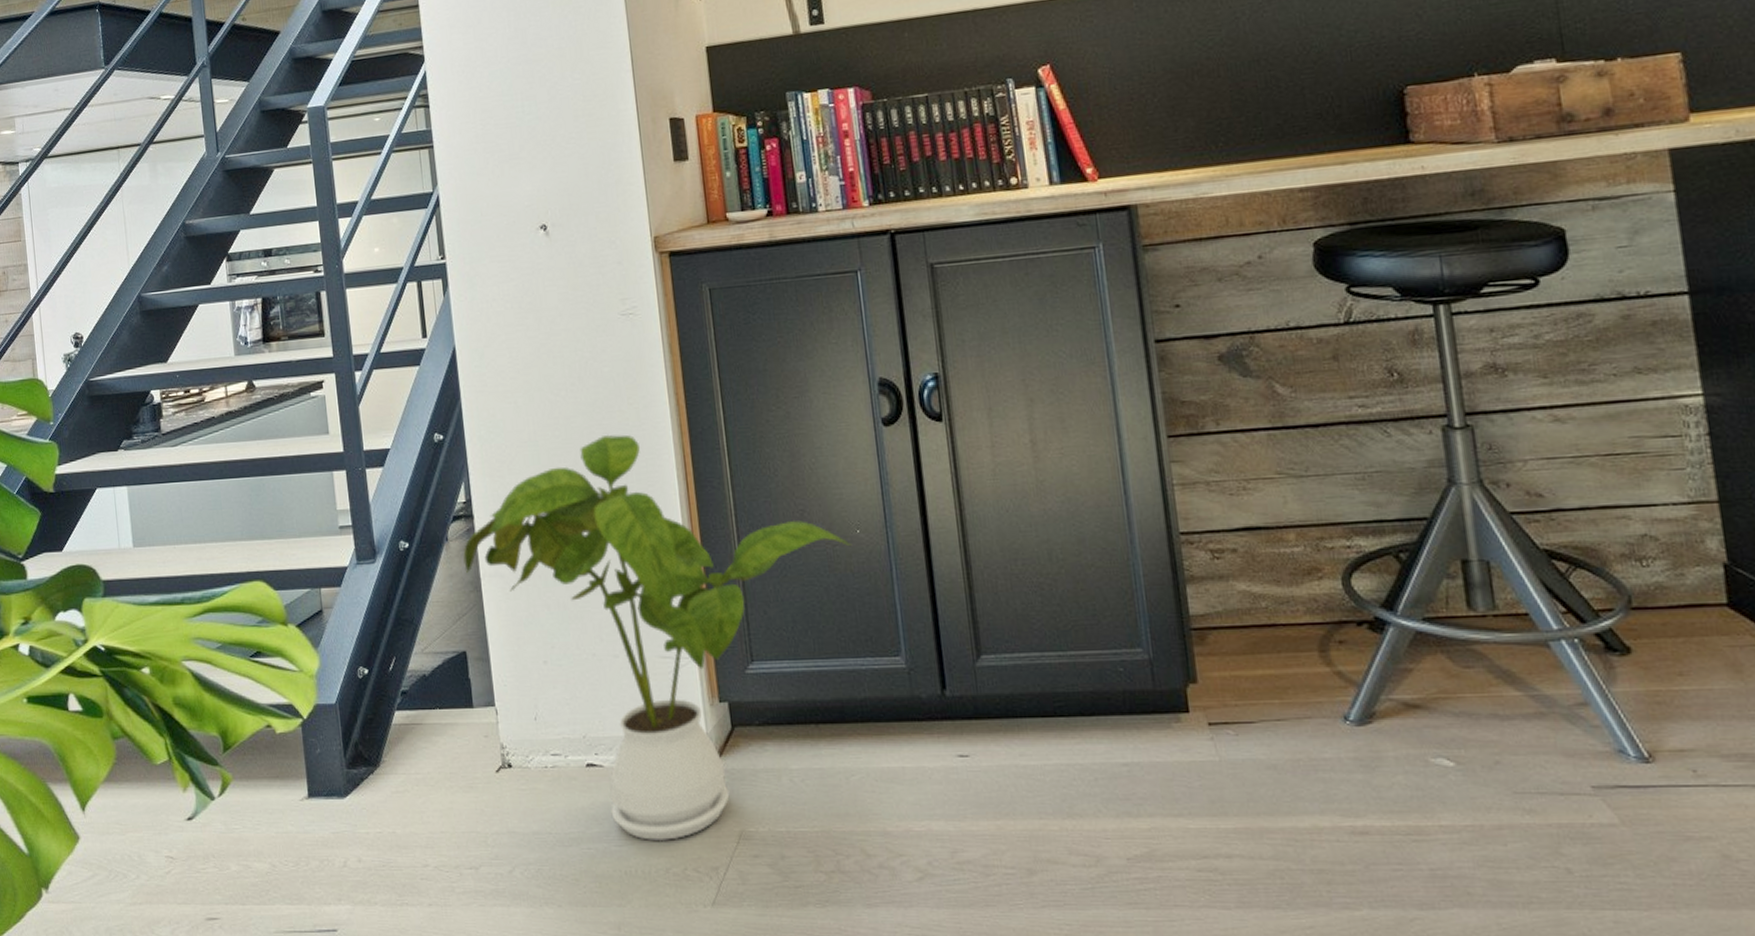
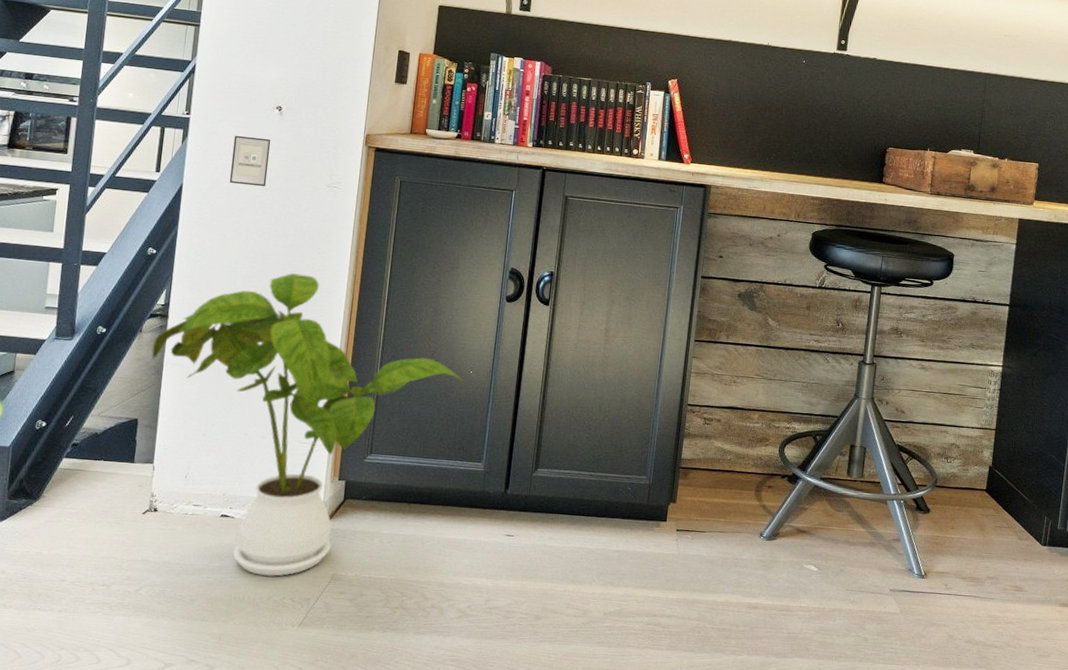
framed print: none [500,268,550,335] -> present [229,135,271,187]

